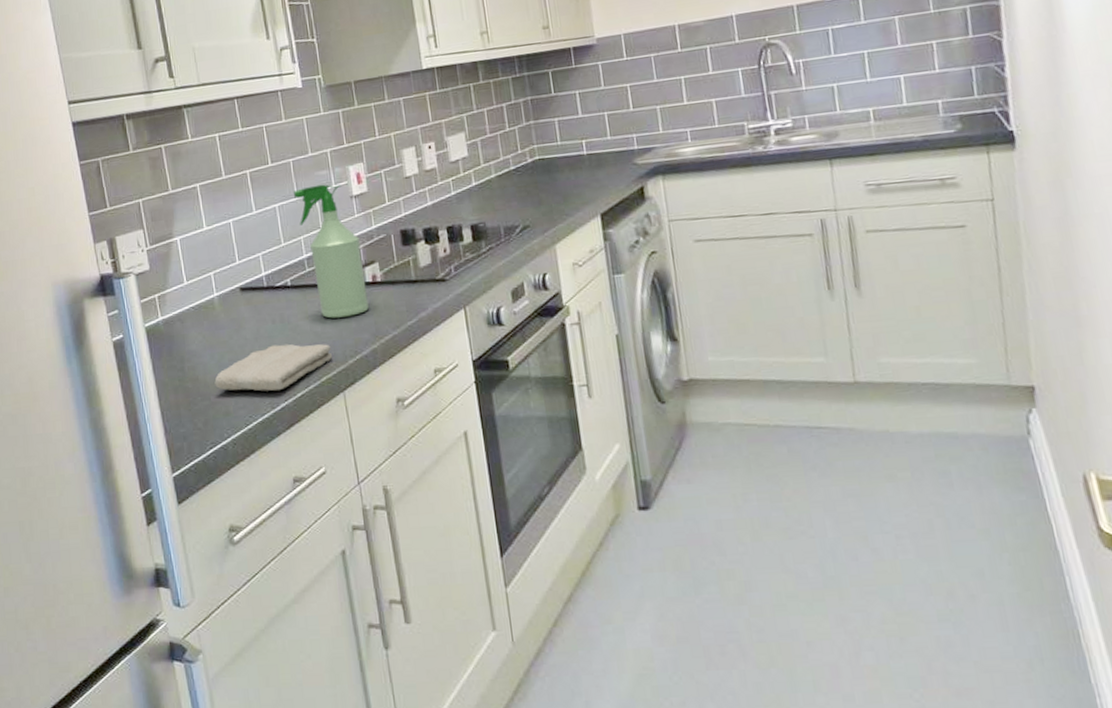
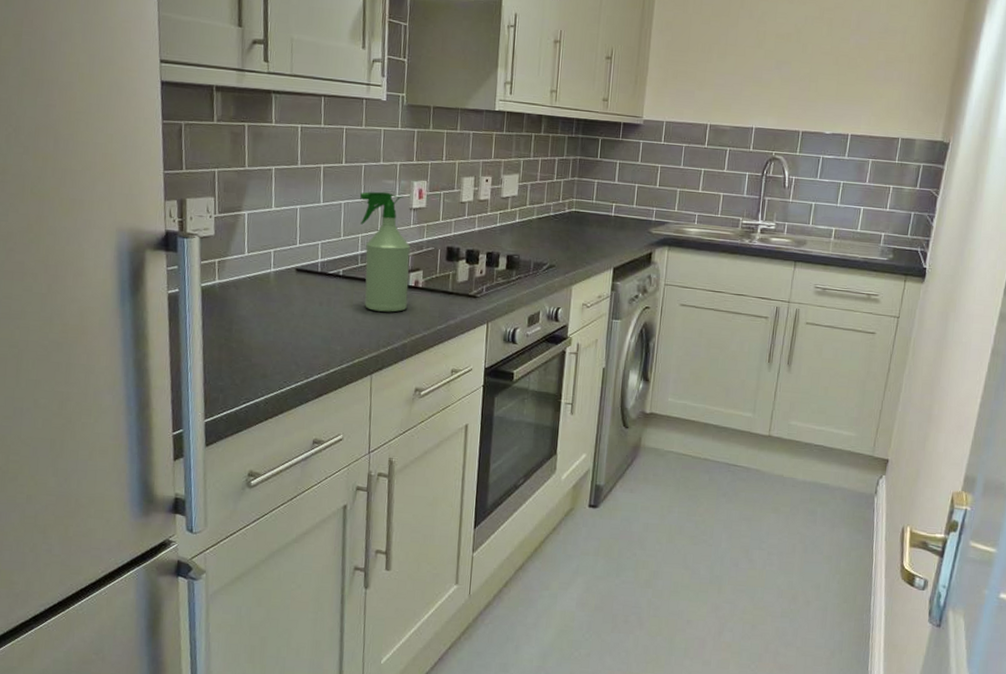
washcloth: present [214,343,333,392] -> none [257,324,368,365]

